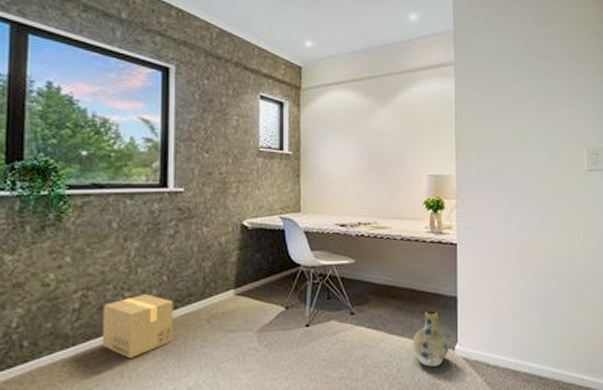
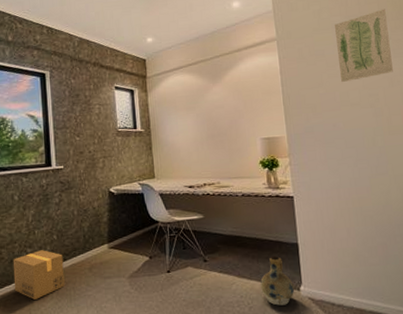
wall art: none [517,46,570,122] -> present [335,9,393,83]

